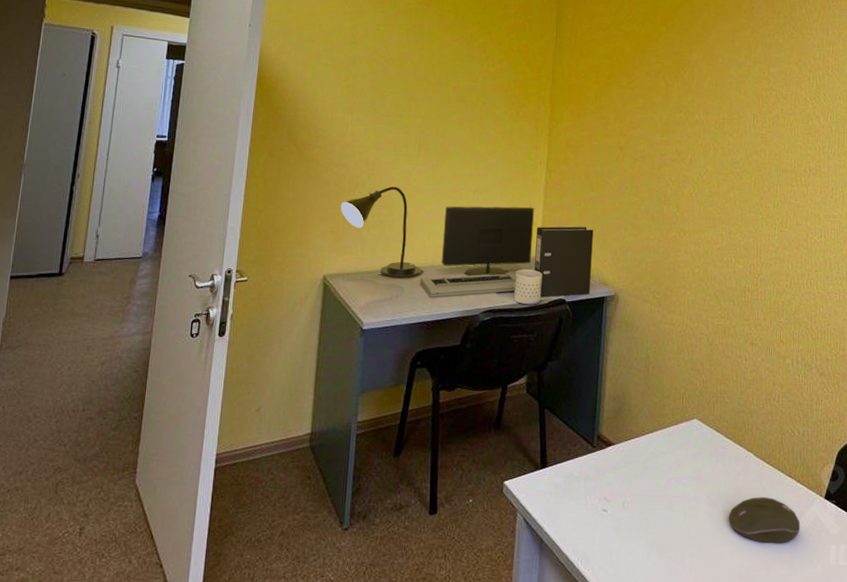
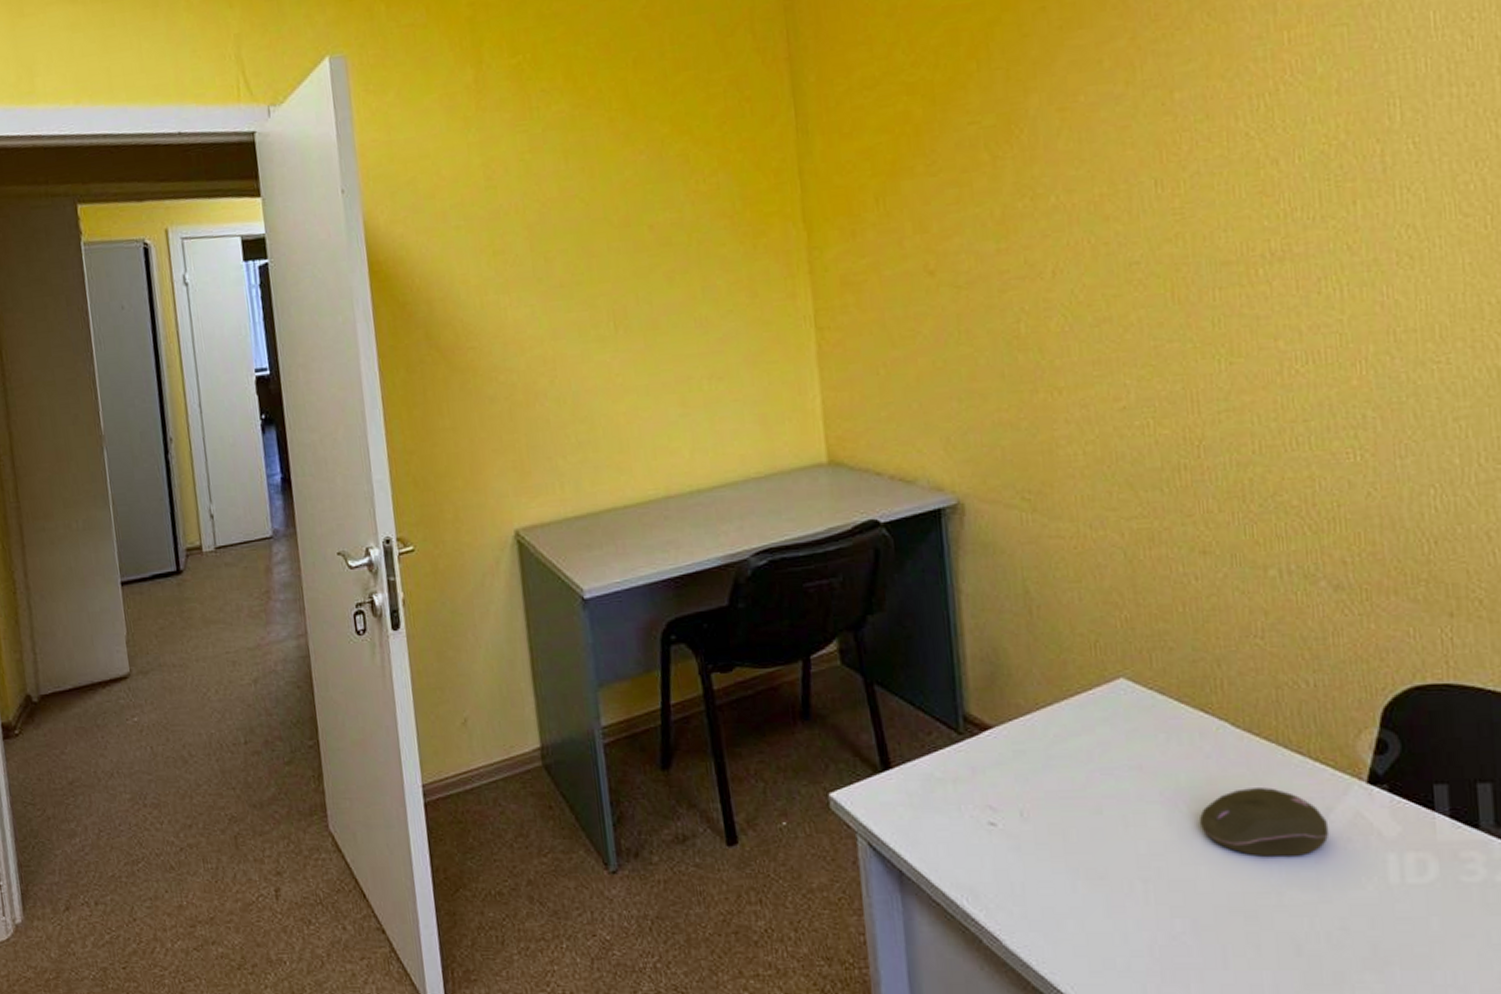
desk lamp: present [340,186,424,279] -> none [518,389,656,522]
computer keyboard: present [420,272,516,298] -> none [652,490,799,543]
monitor: present [441,206,535,276] -> none [671,387,816,505]
mug: present [514,269,543,305] -> none [793,482,841,536]
binder: present [534,226,594,298] -> none [816,404,916,522]

